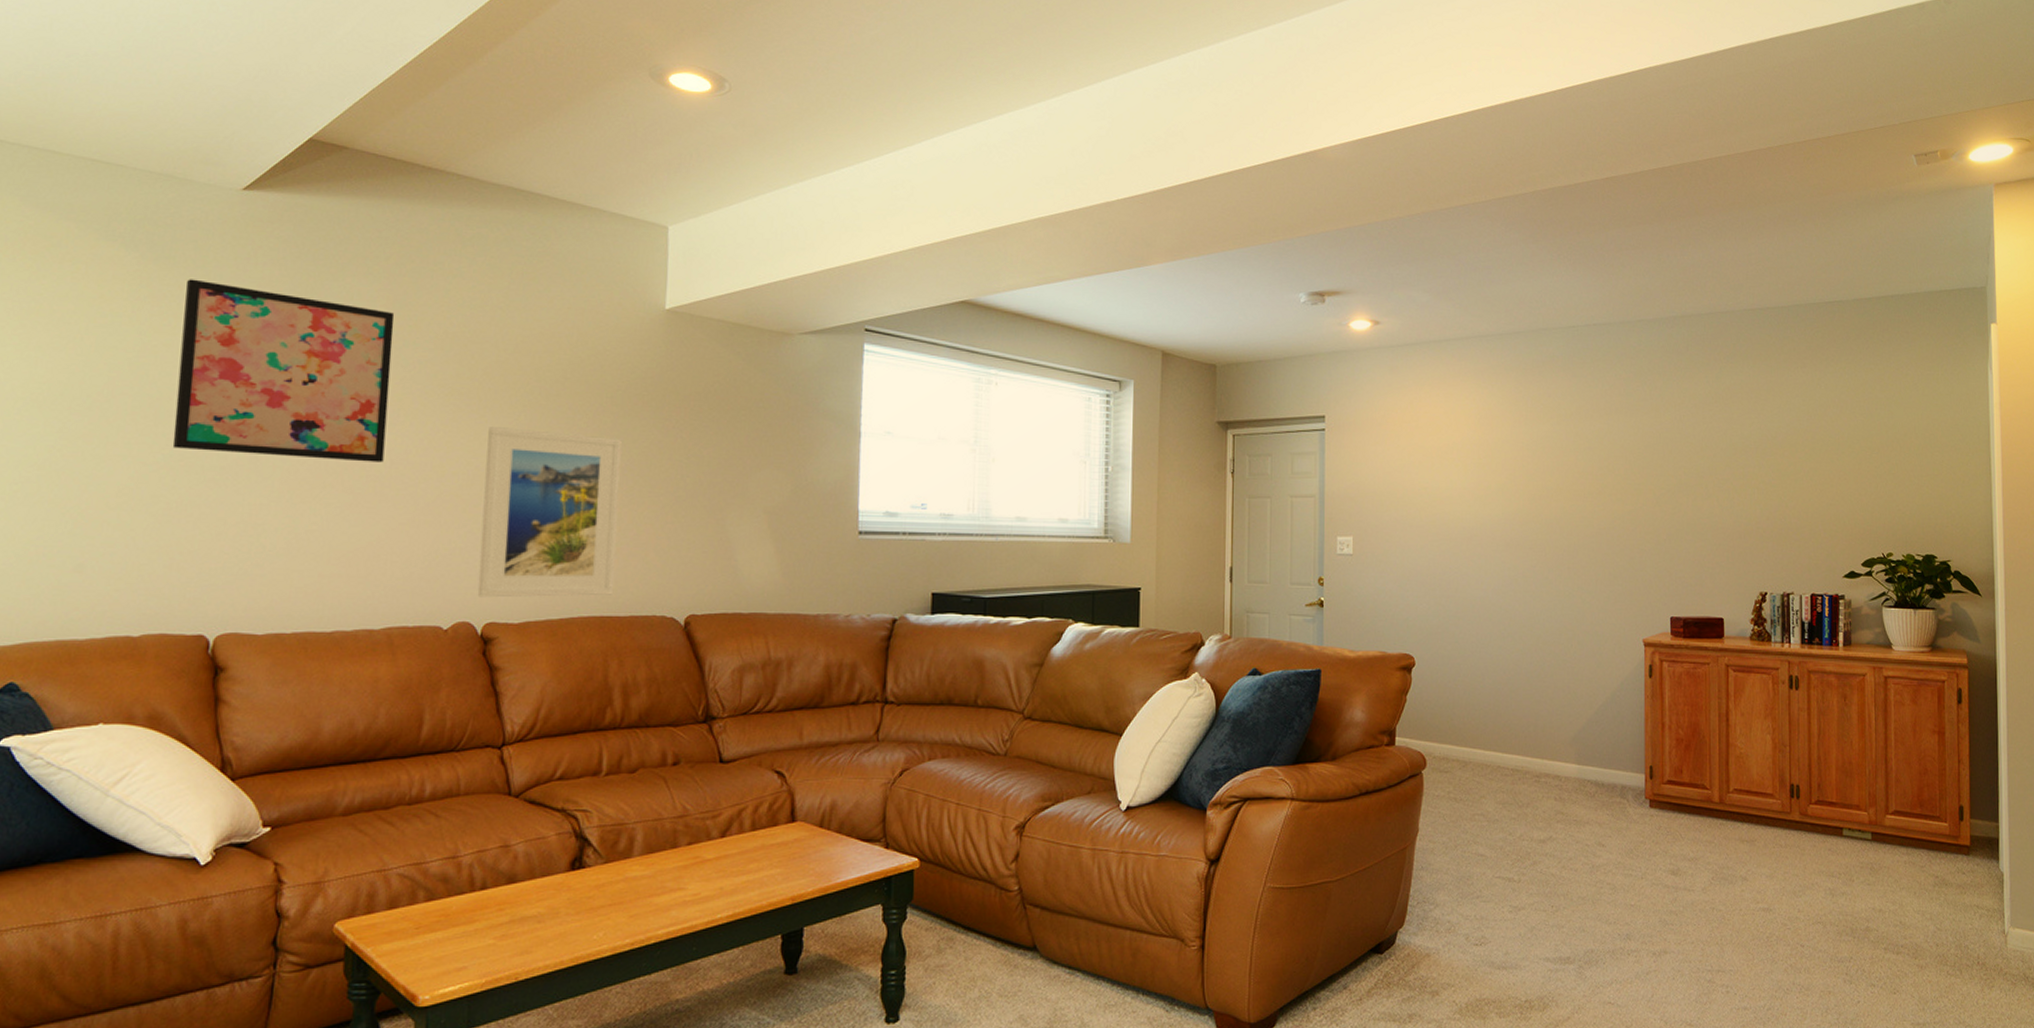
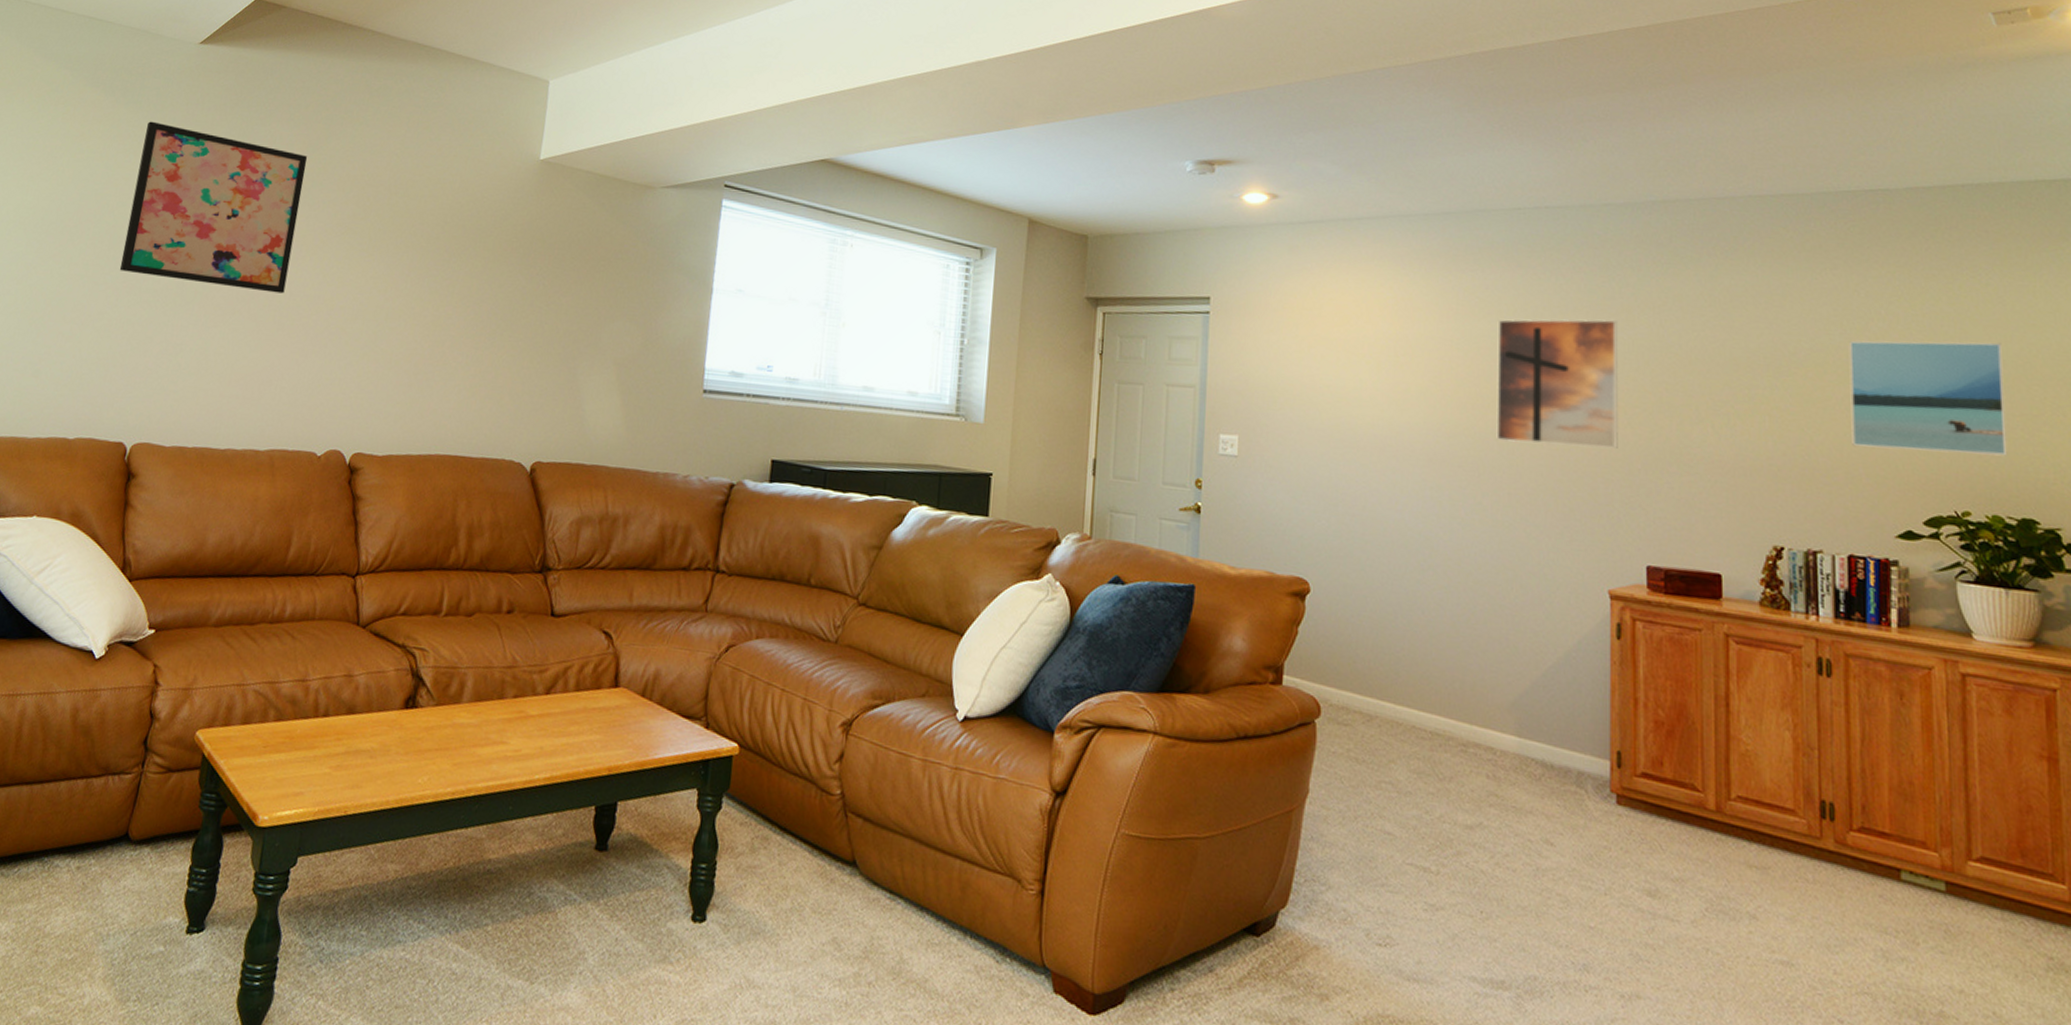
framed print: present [477,427,622,598] -> none [349,265,490,436]
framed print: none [1558,418,1649,525] -> present [1496,319,1618,449]
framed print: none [1813,420,1918,509] -> present [1848,340,2008,456]

